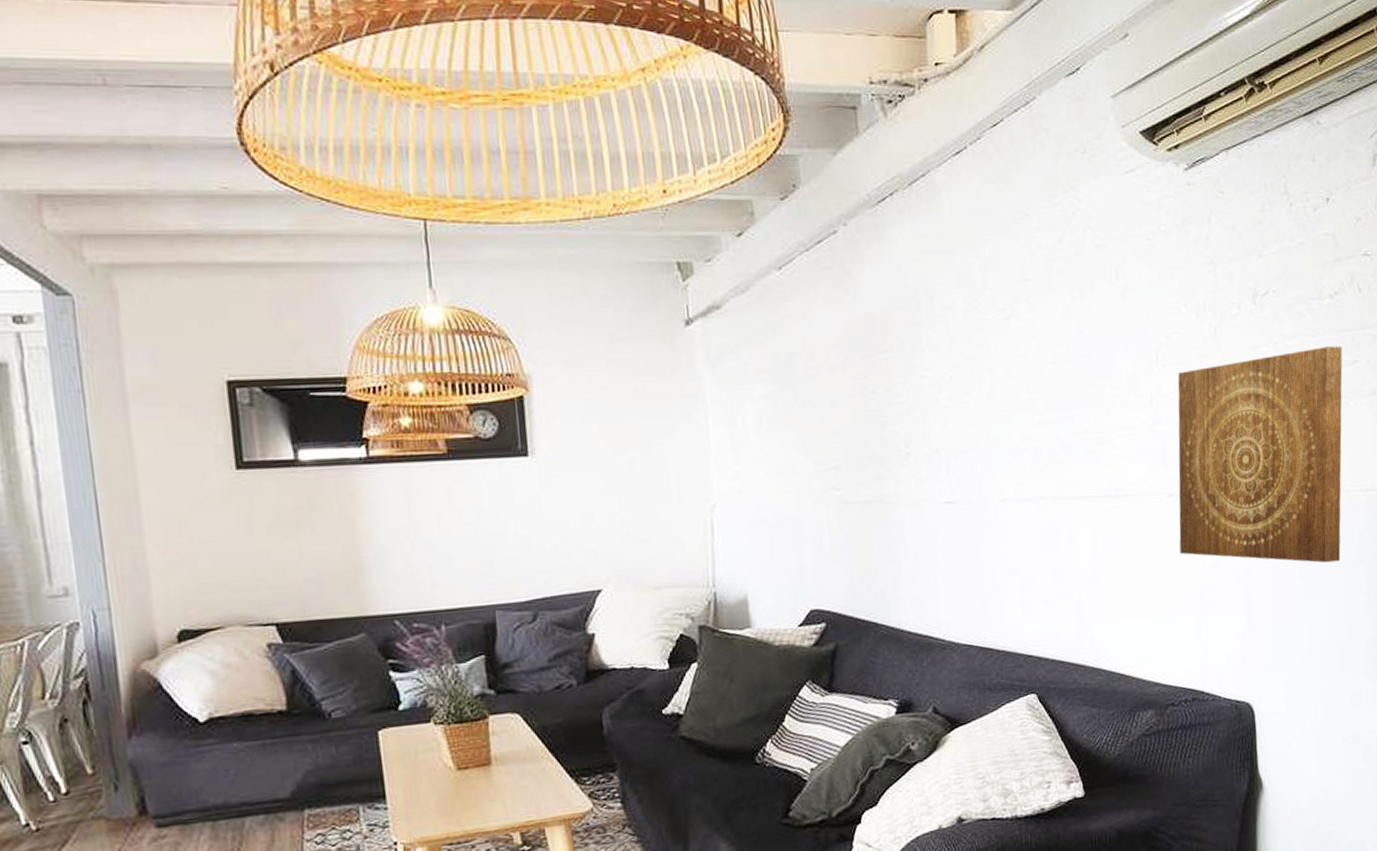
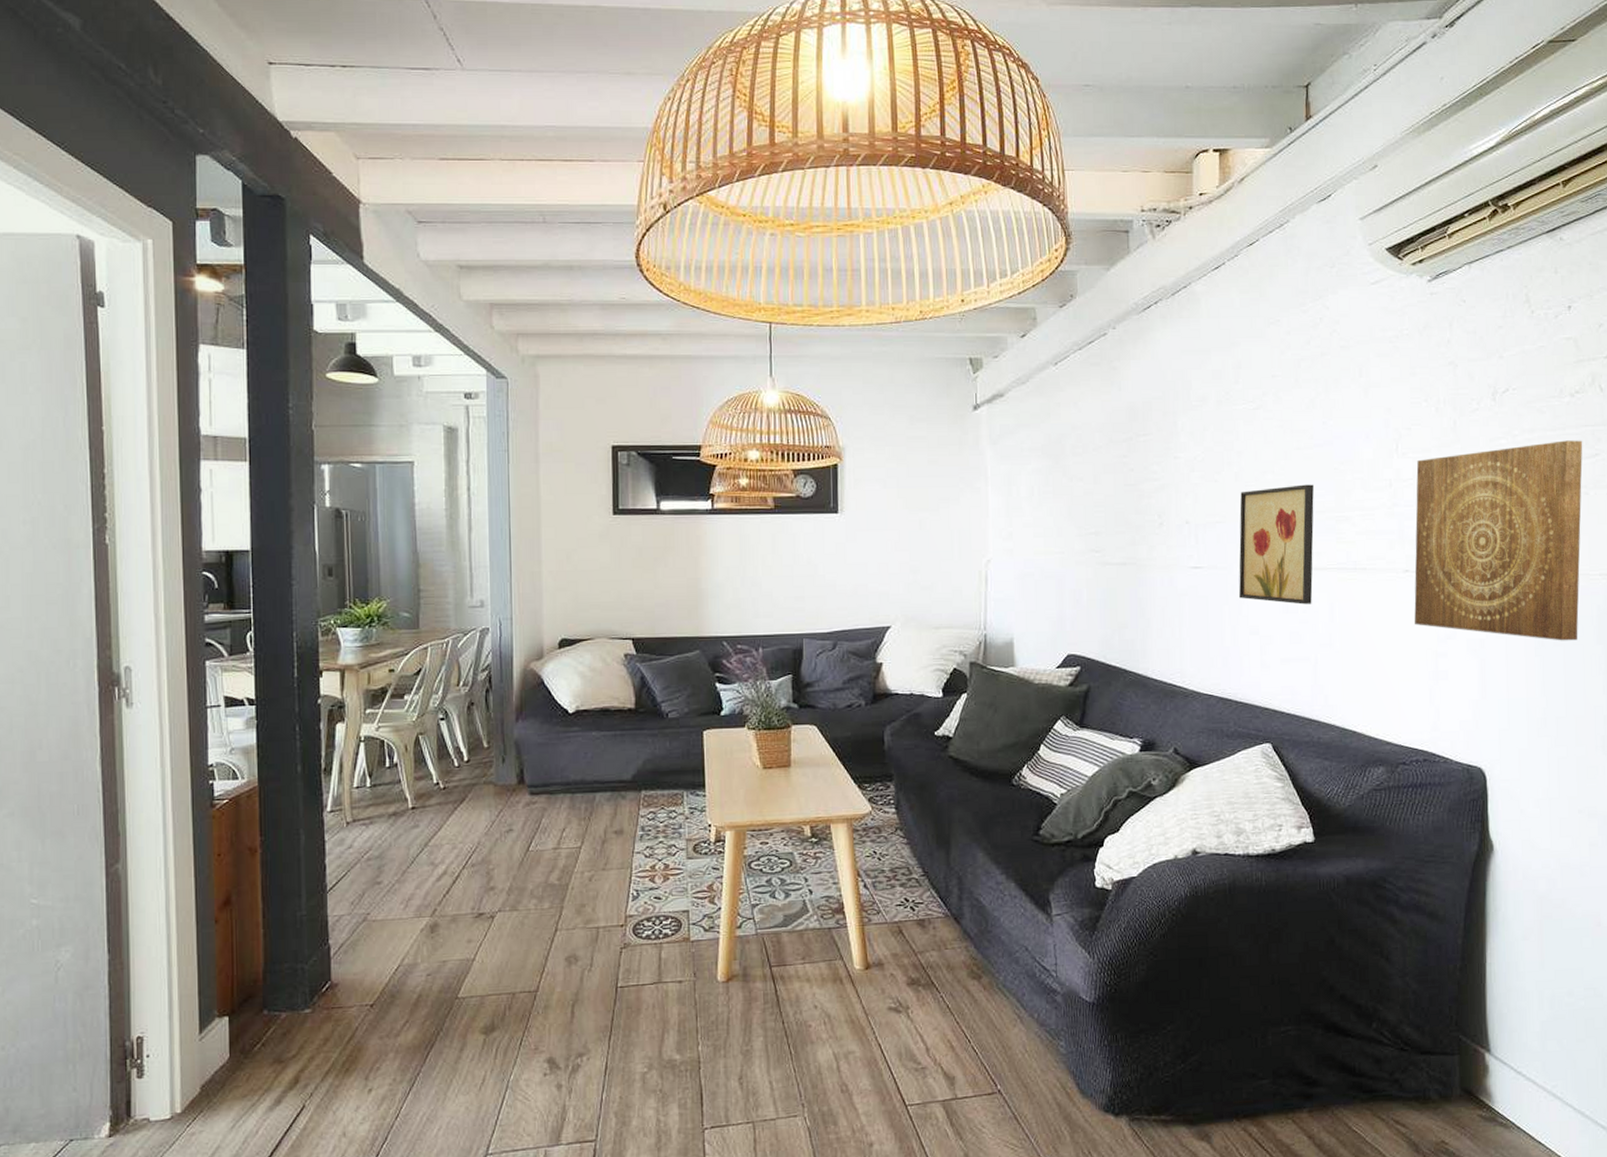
wall art: none [993,403,1074,539] -> present [1239,484,1314,605]

